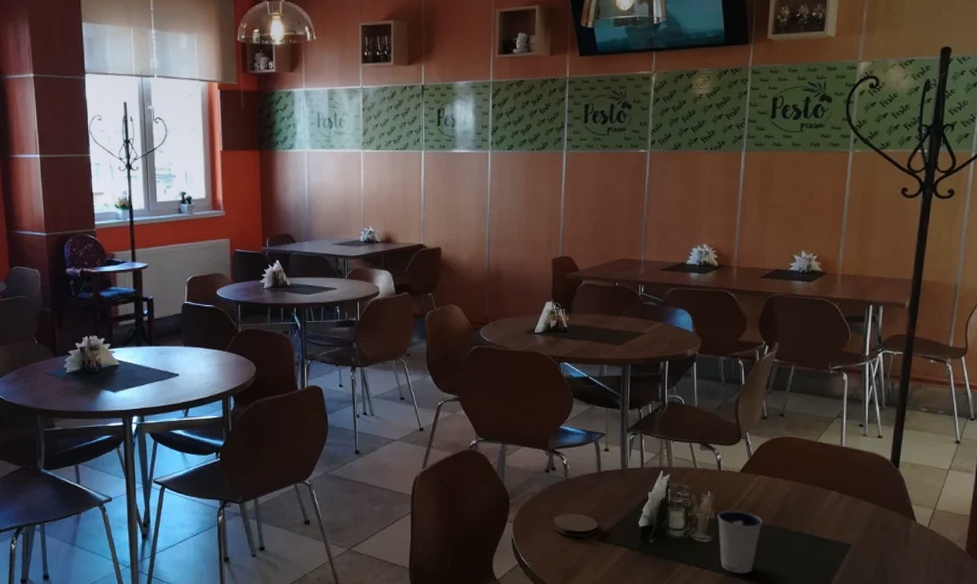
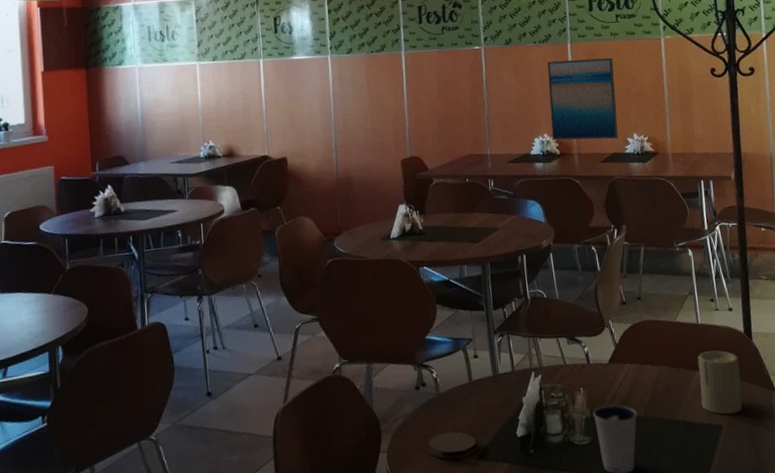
wall art: none [711,169,790,255] -> present [547,57,618,141]
candle: none [832,474,880,535] -> present [697,350,742,415]

